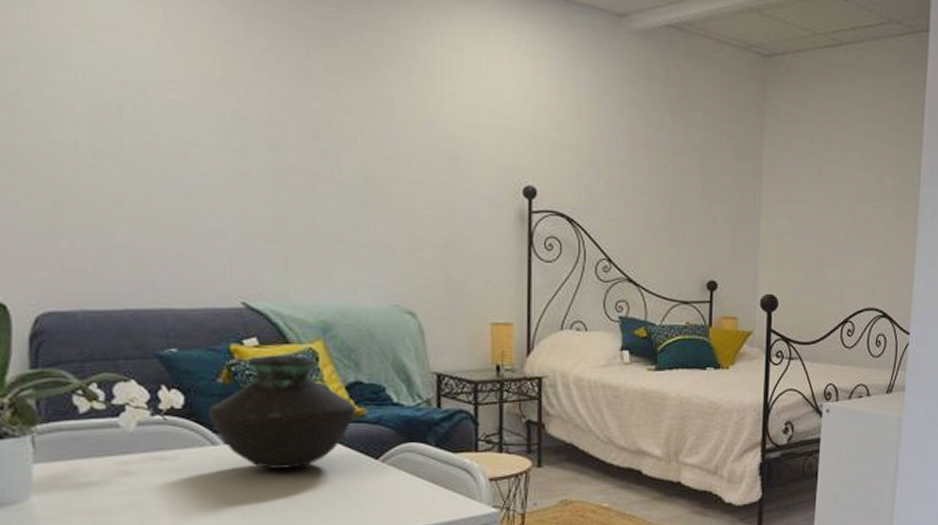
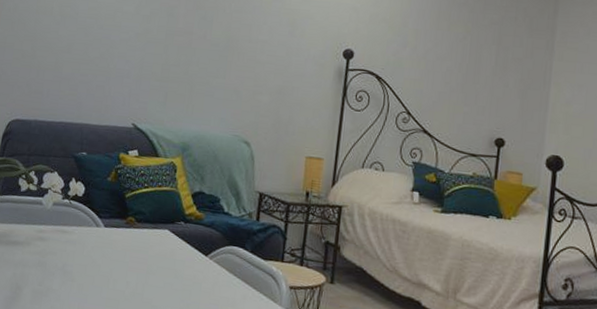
vase: present [209,355,356,469] -> none [98,164,197,253]

